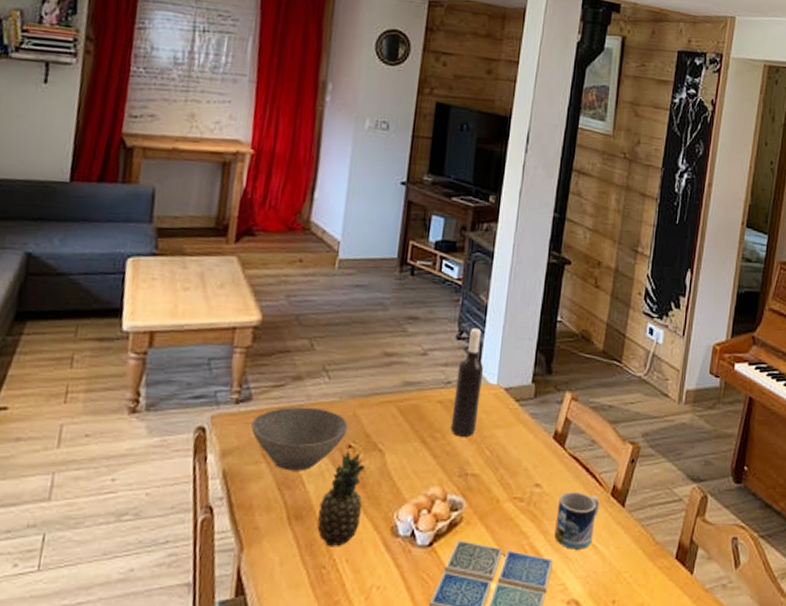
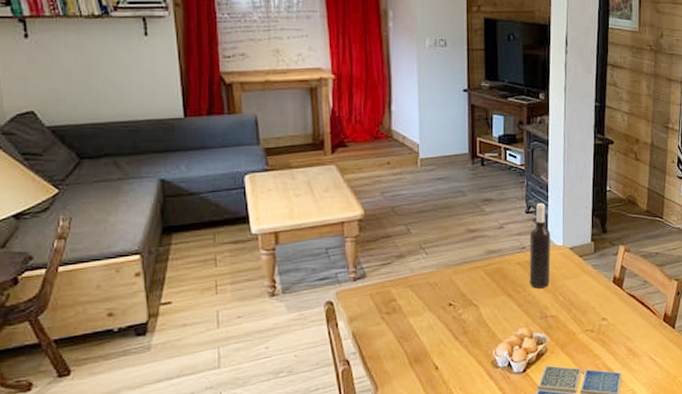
bowl: present [251,406,349,471] -> none [369,277,447,328]
fruit: present [317,452,366,547] -> none [433,308,467,381]
mug: present [554,492,600,549] -> none [621,321,655,364]

